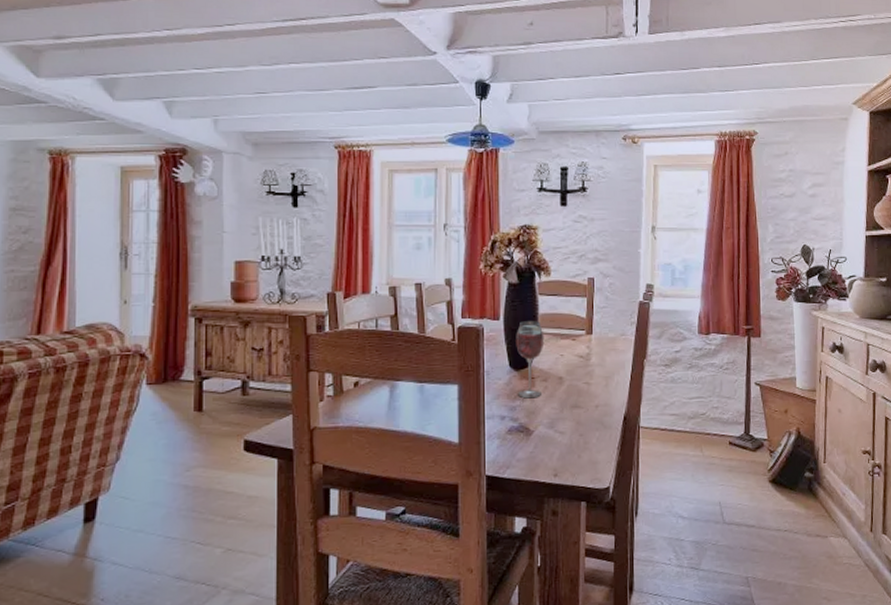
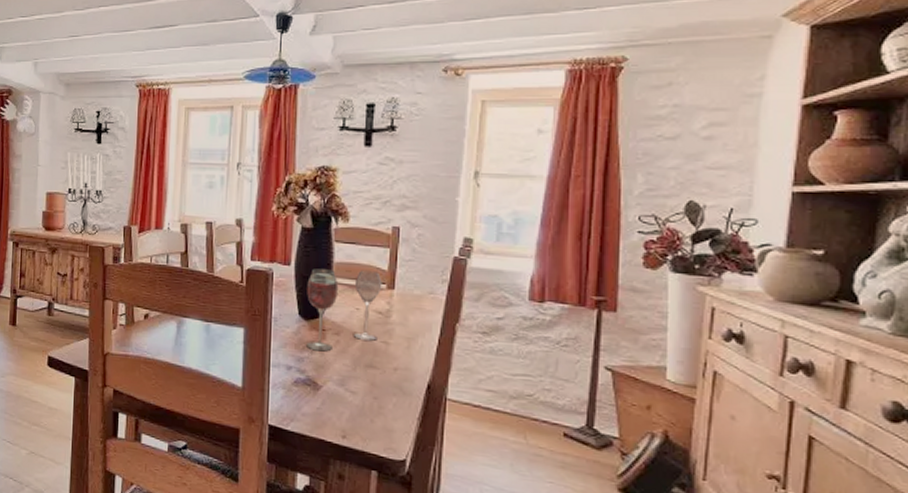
wineglass: none [558,319,582,384] -> present [353,270,382,342]

